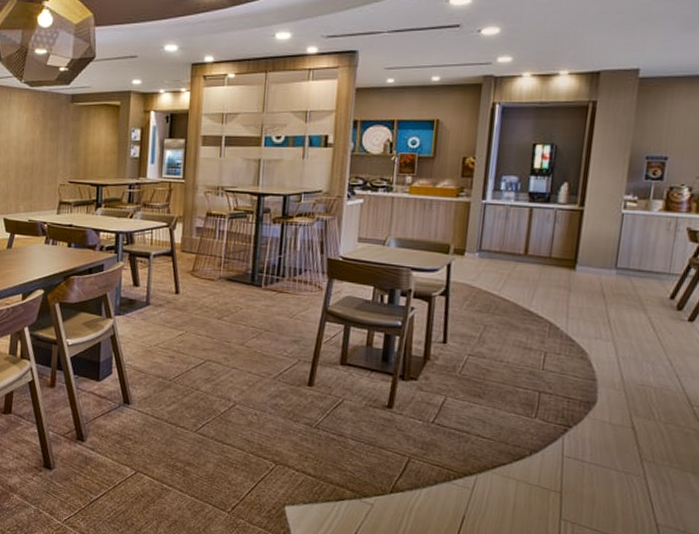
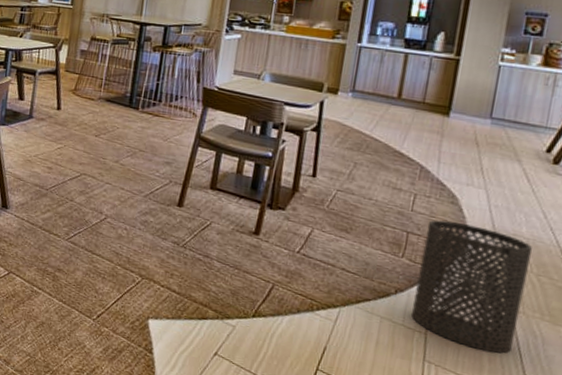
trash can: none [545,377,659,505] -> present [410,219,532,353]

